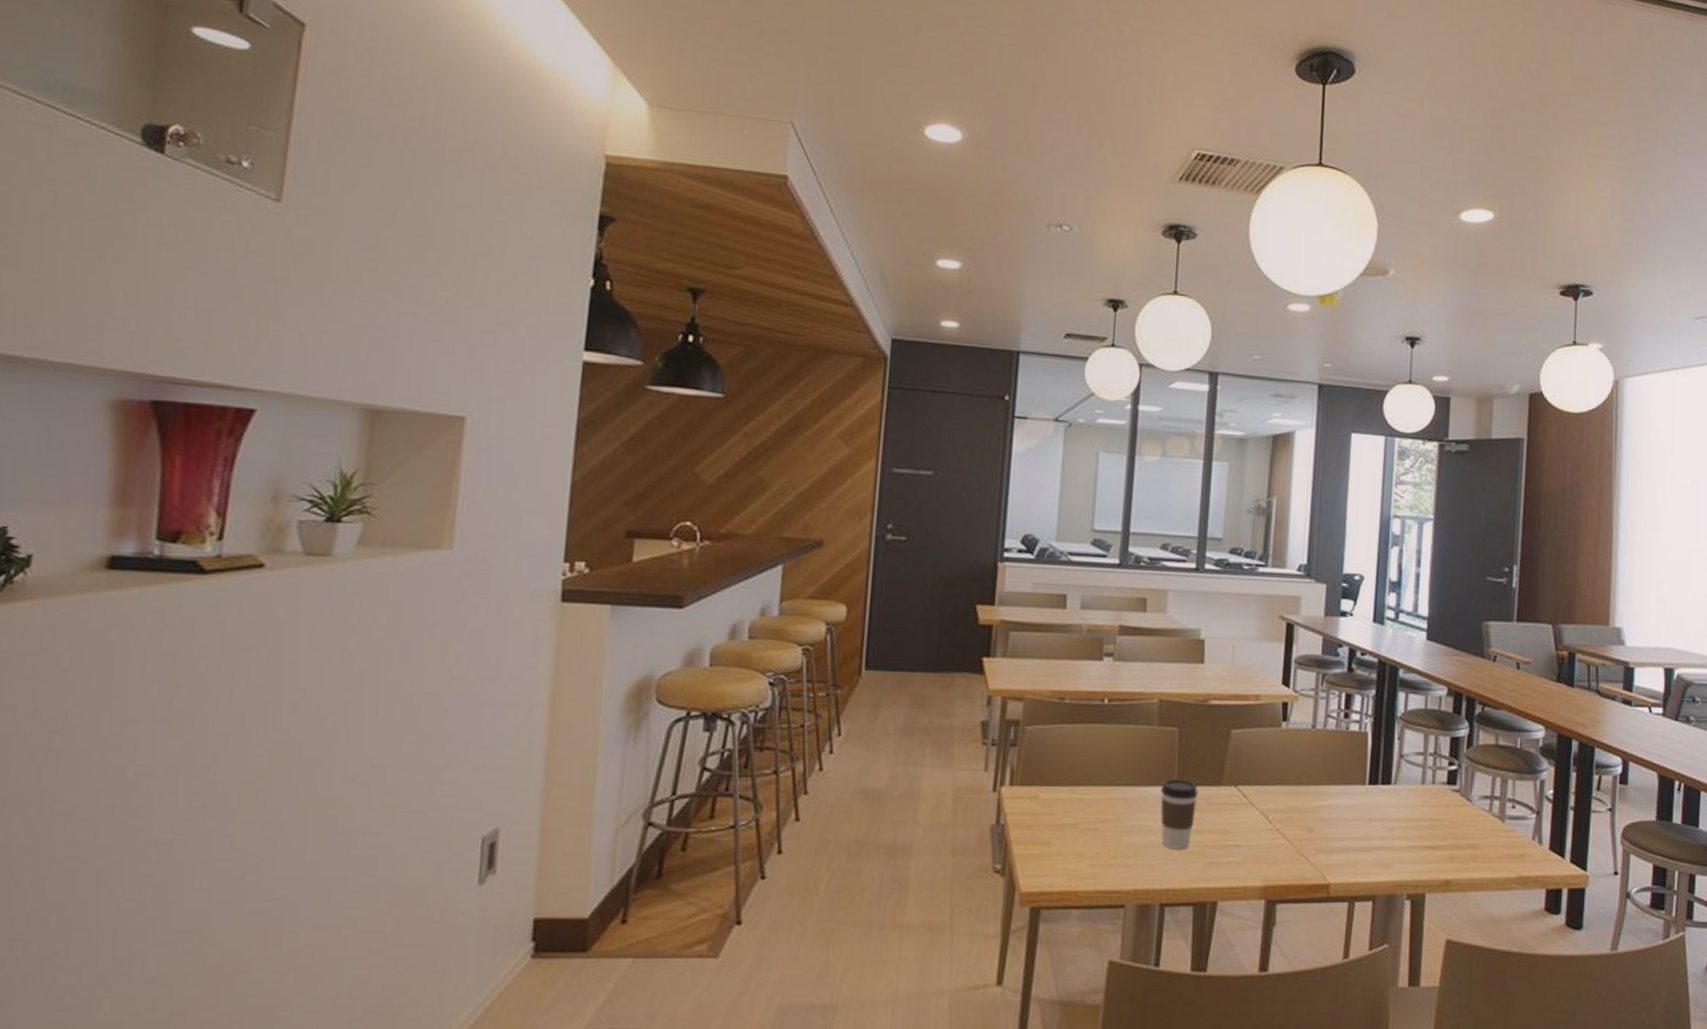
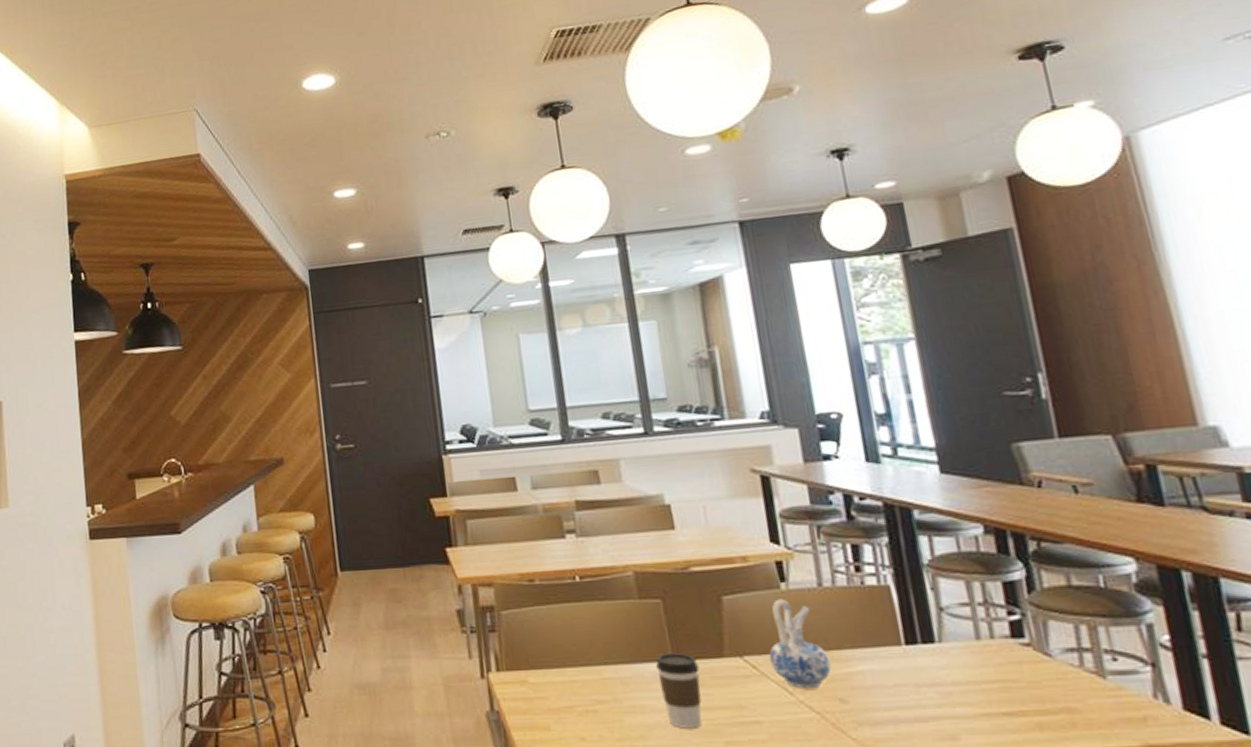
ceramic pitcher: none [1258,736,1308,819] -> present [768,599,832,689]

